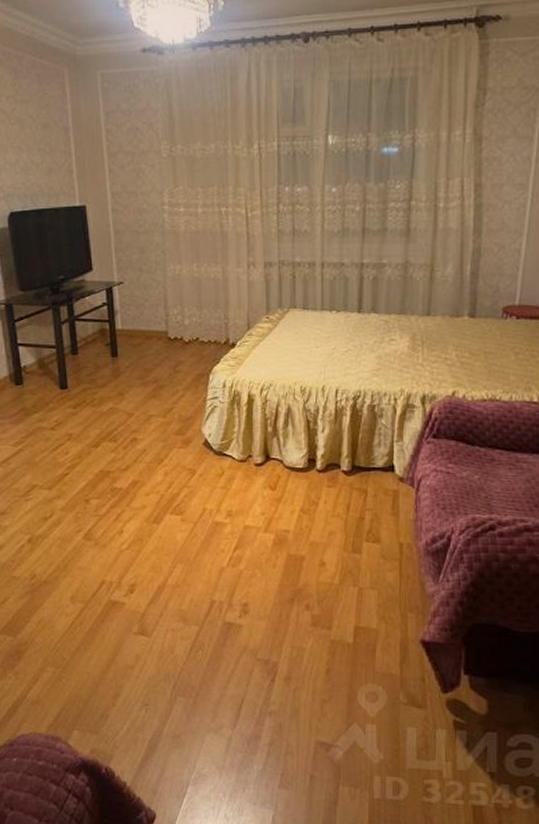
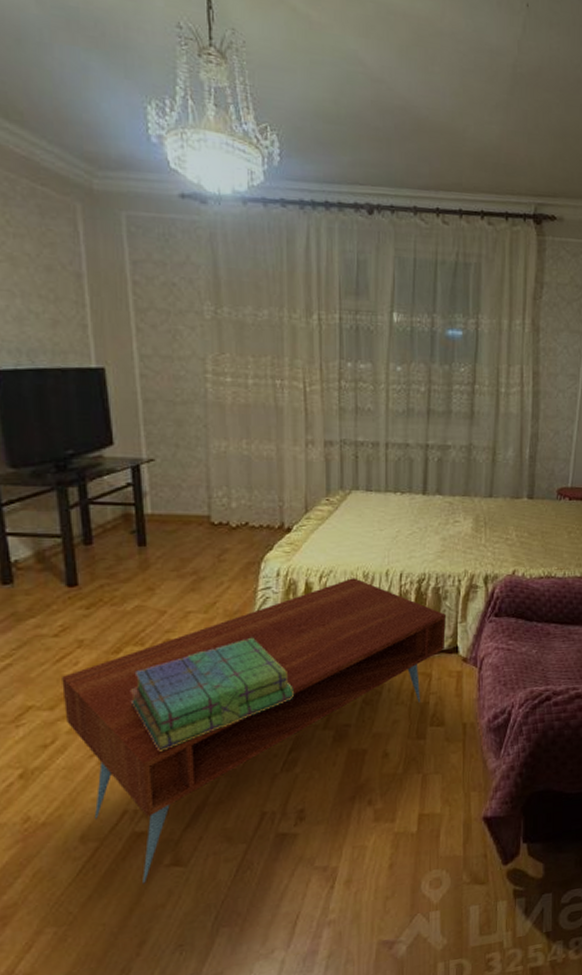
coffee table: none [57,392,381,646] -> present [62,578,446,884]
stack of books: none [106,442,238,534] -> present [129,638,294,752]

